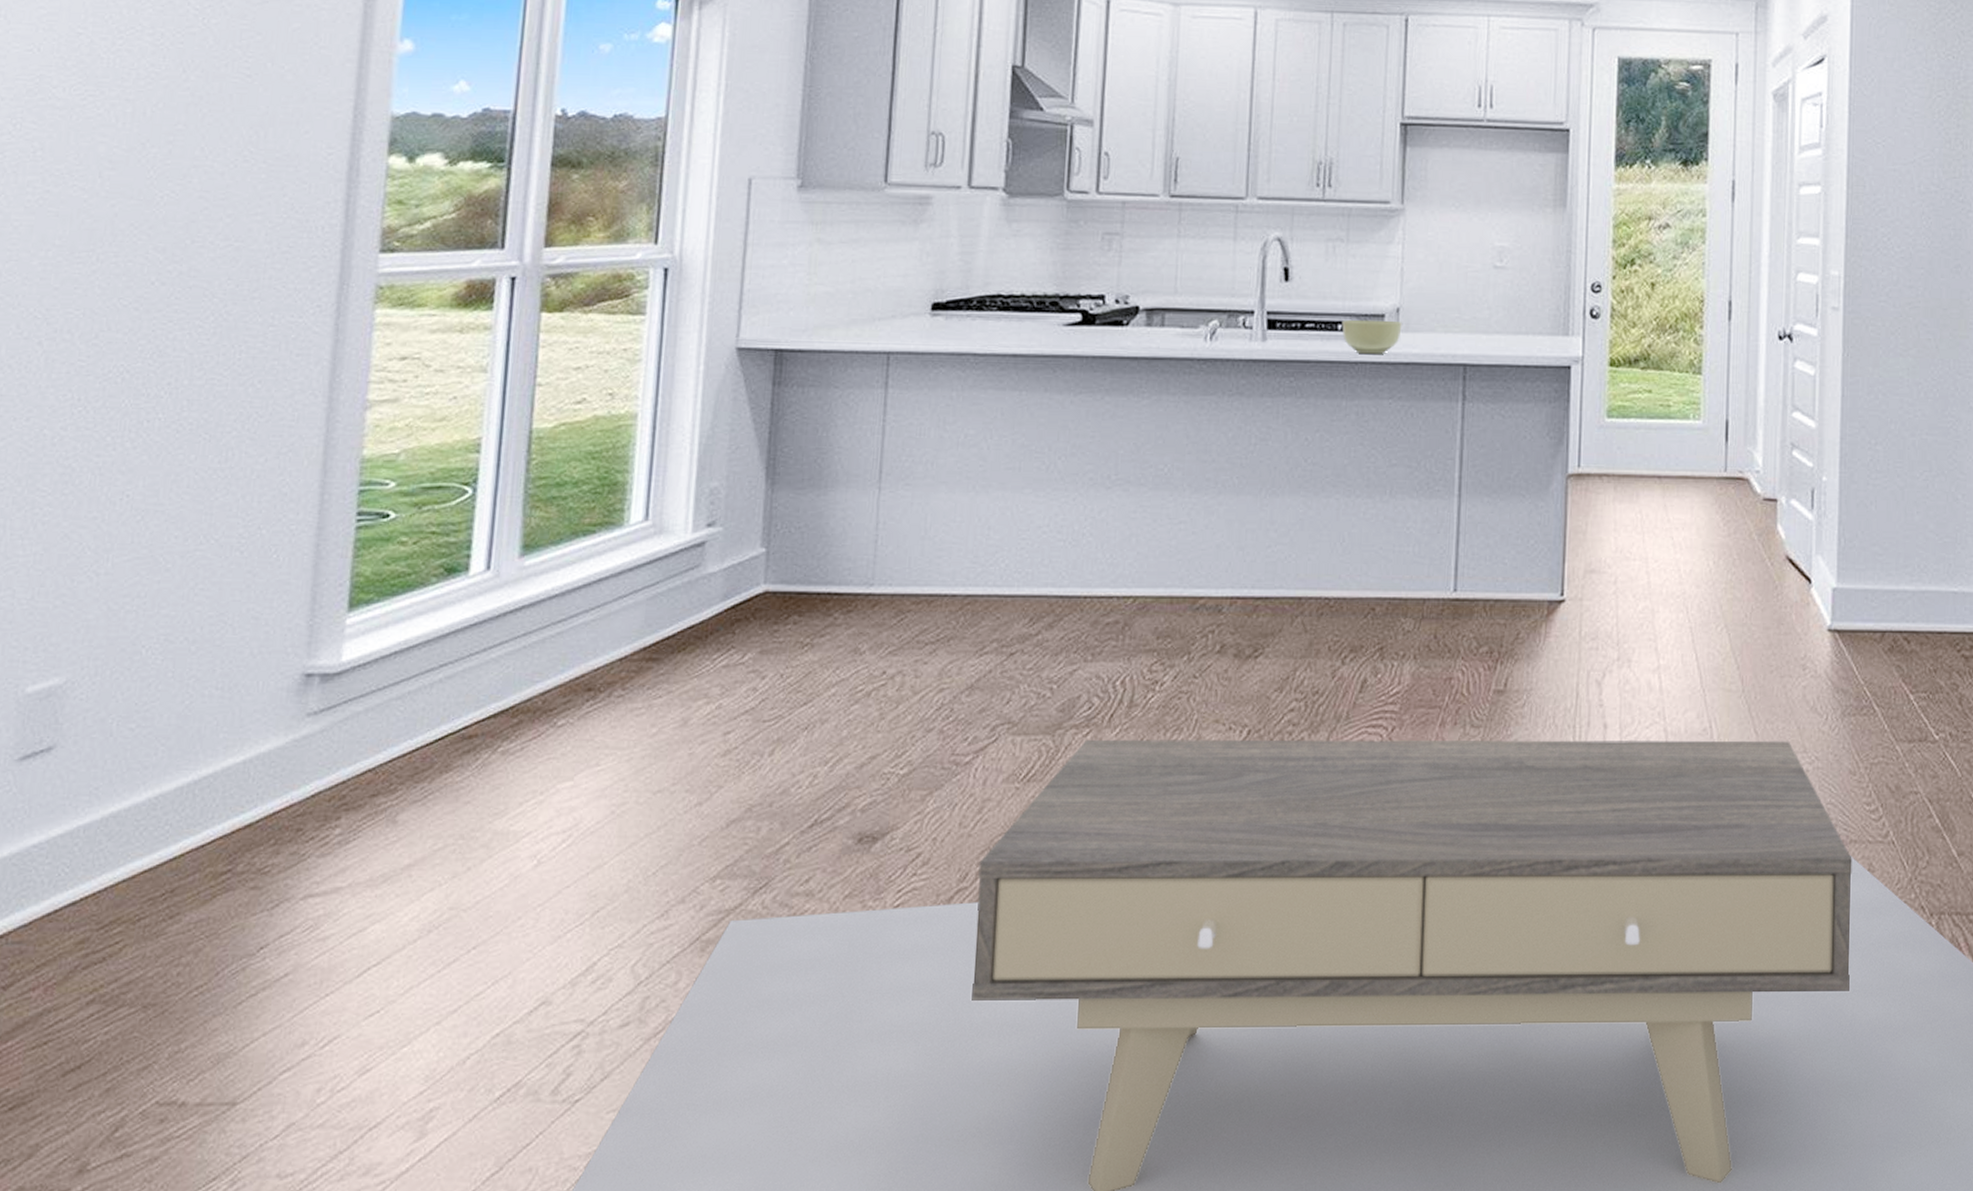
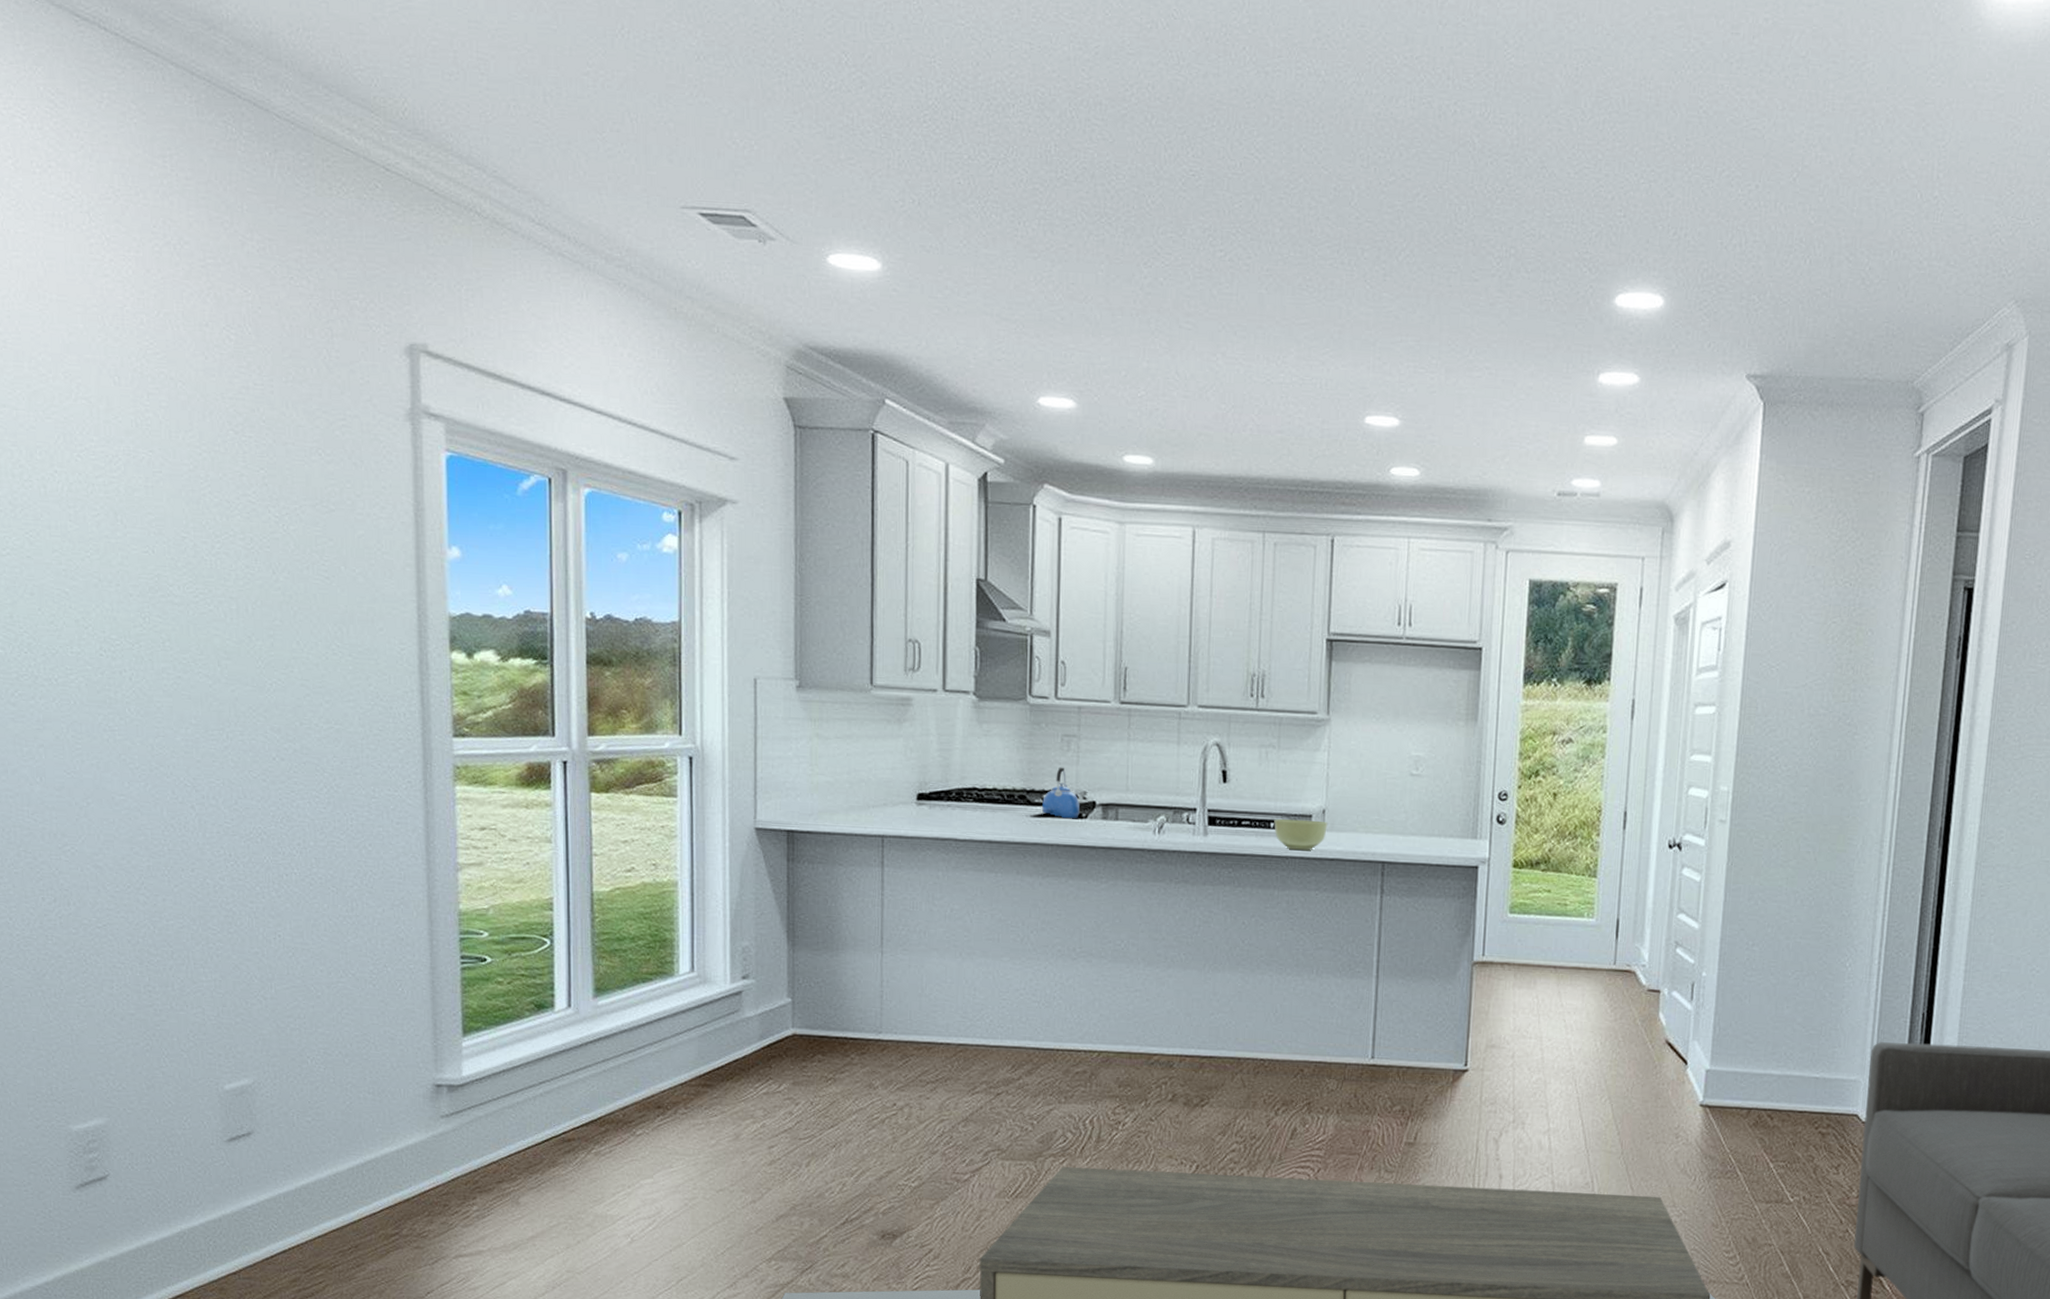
kettle: none [1076,269,1121,327] -> present [1041,767,1080,819]

